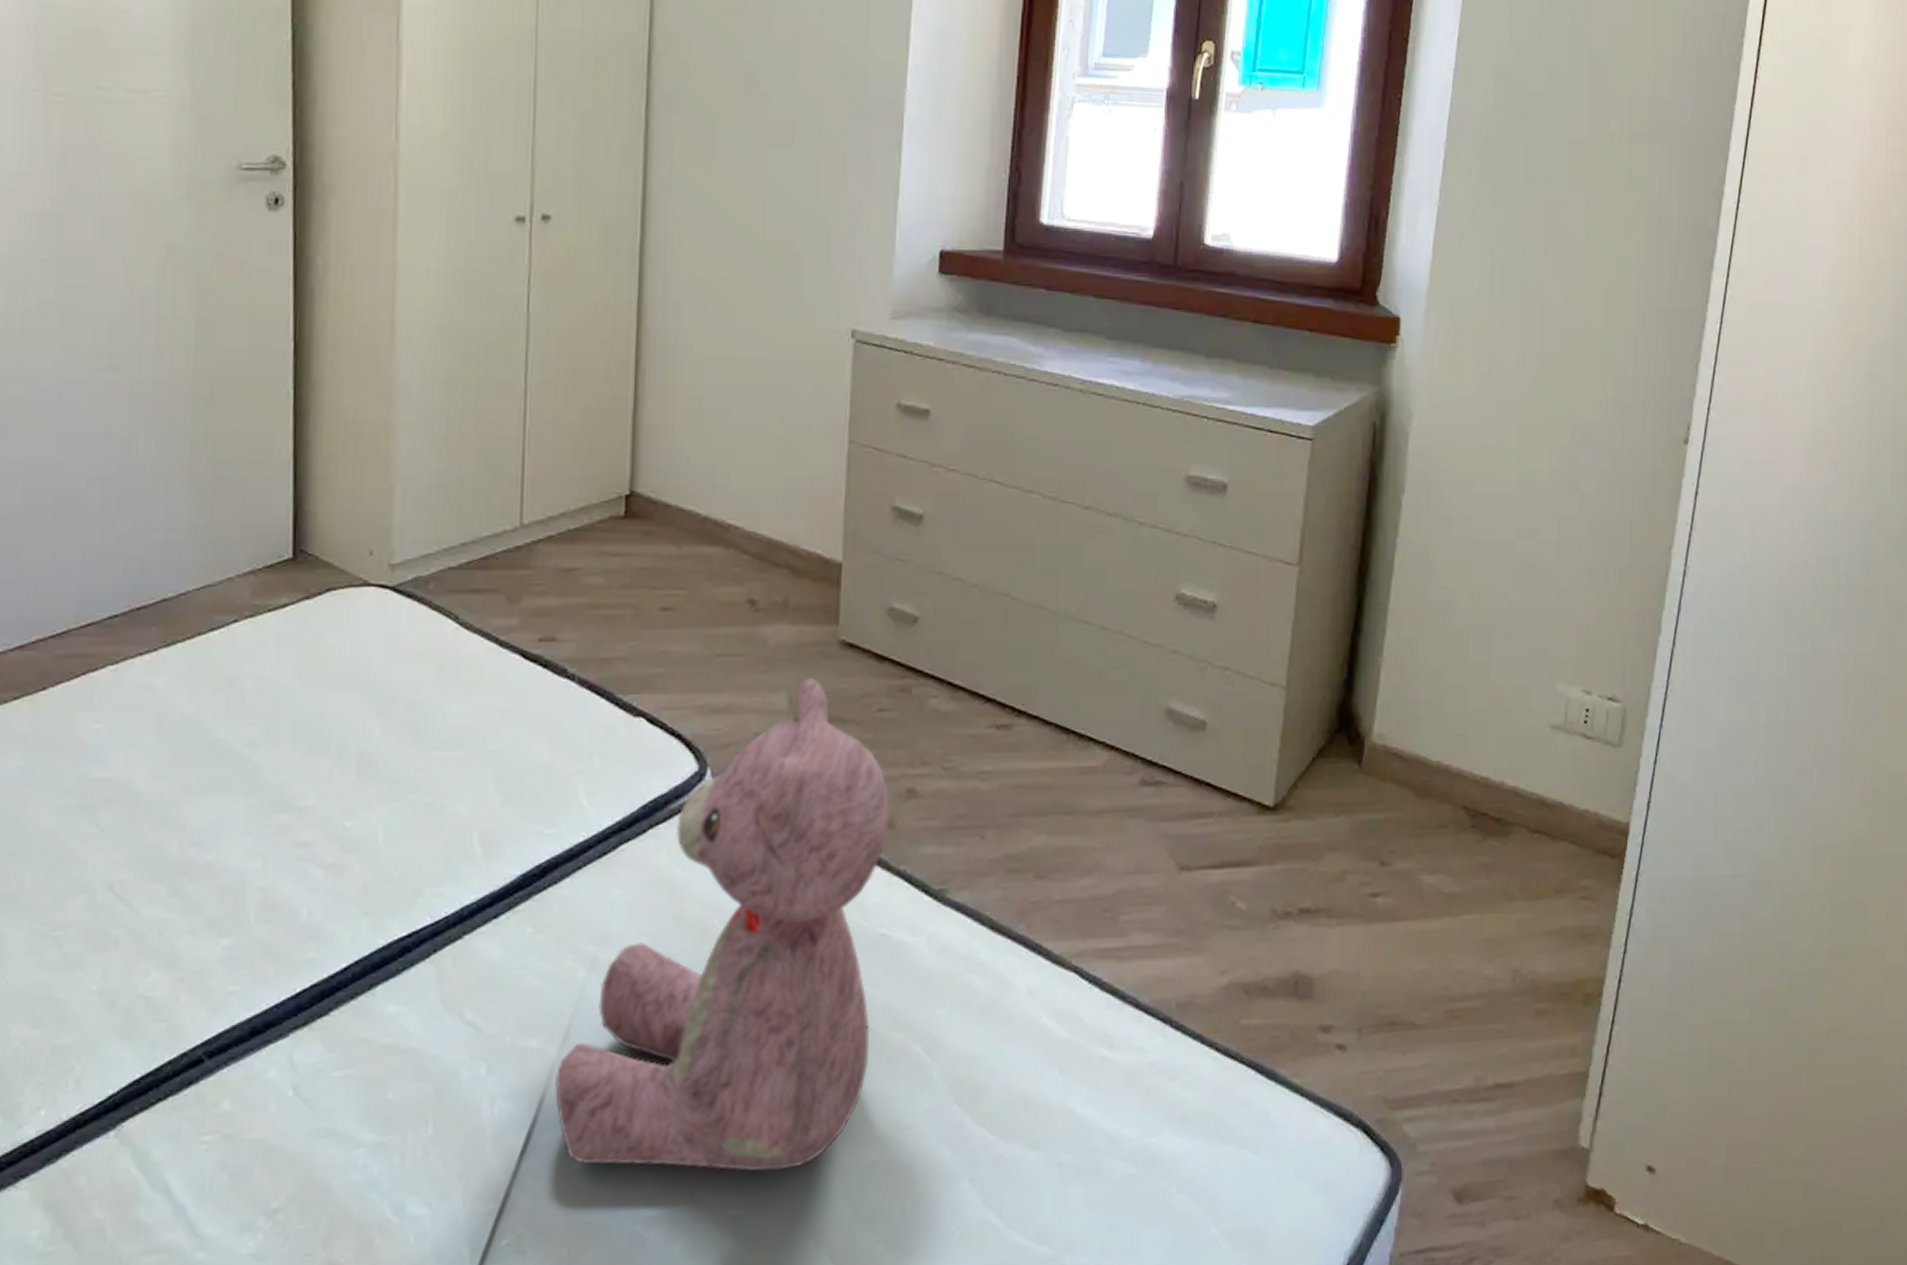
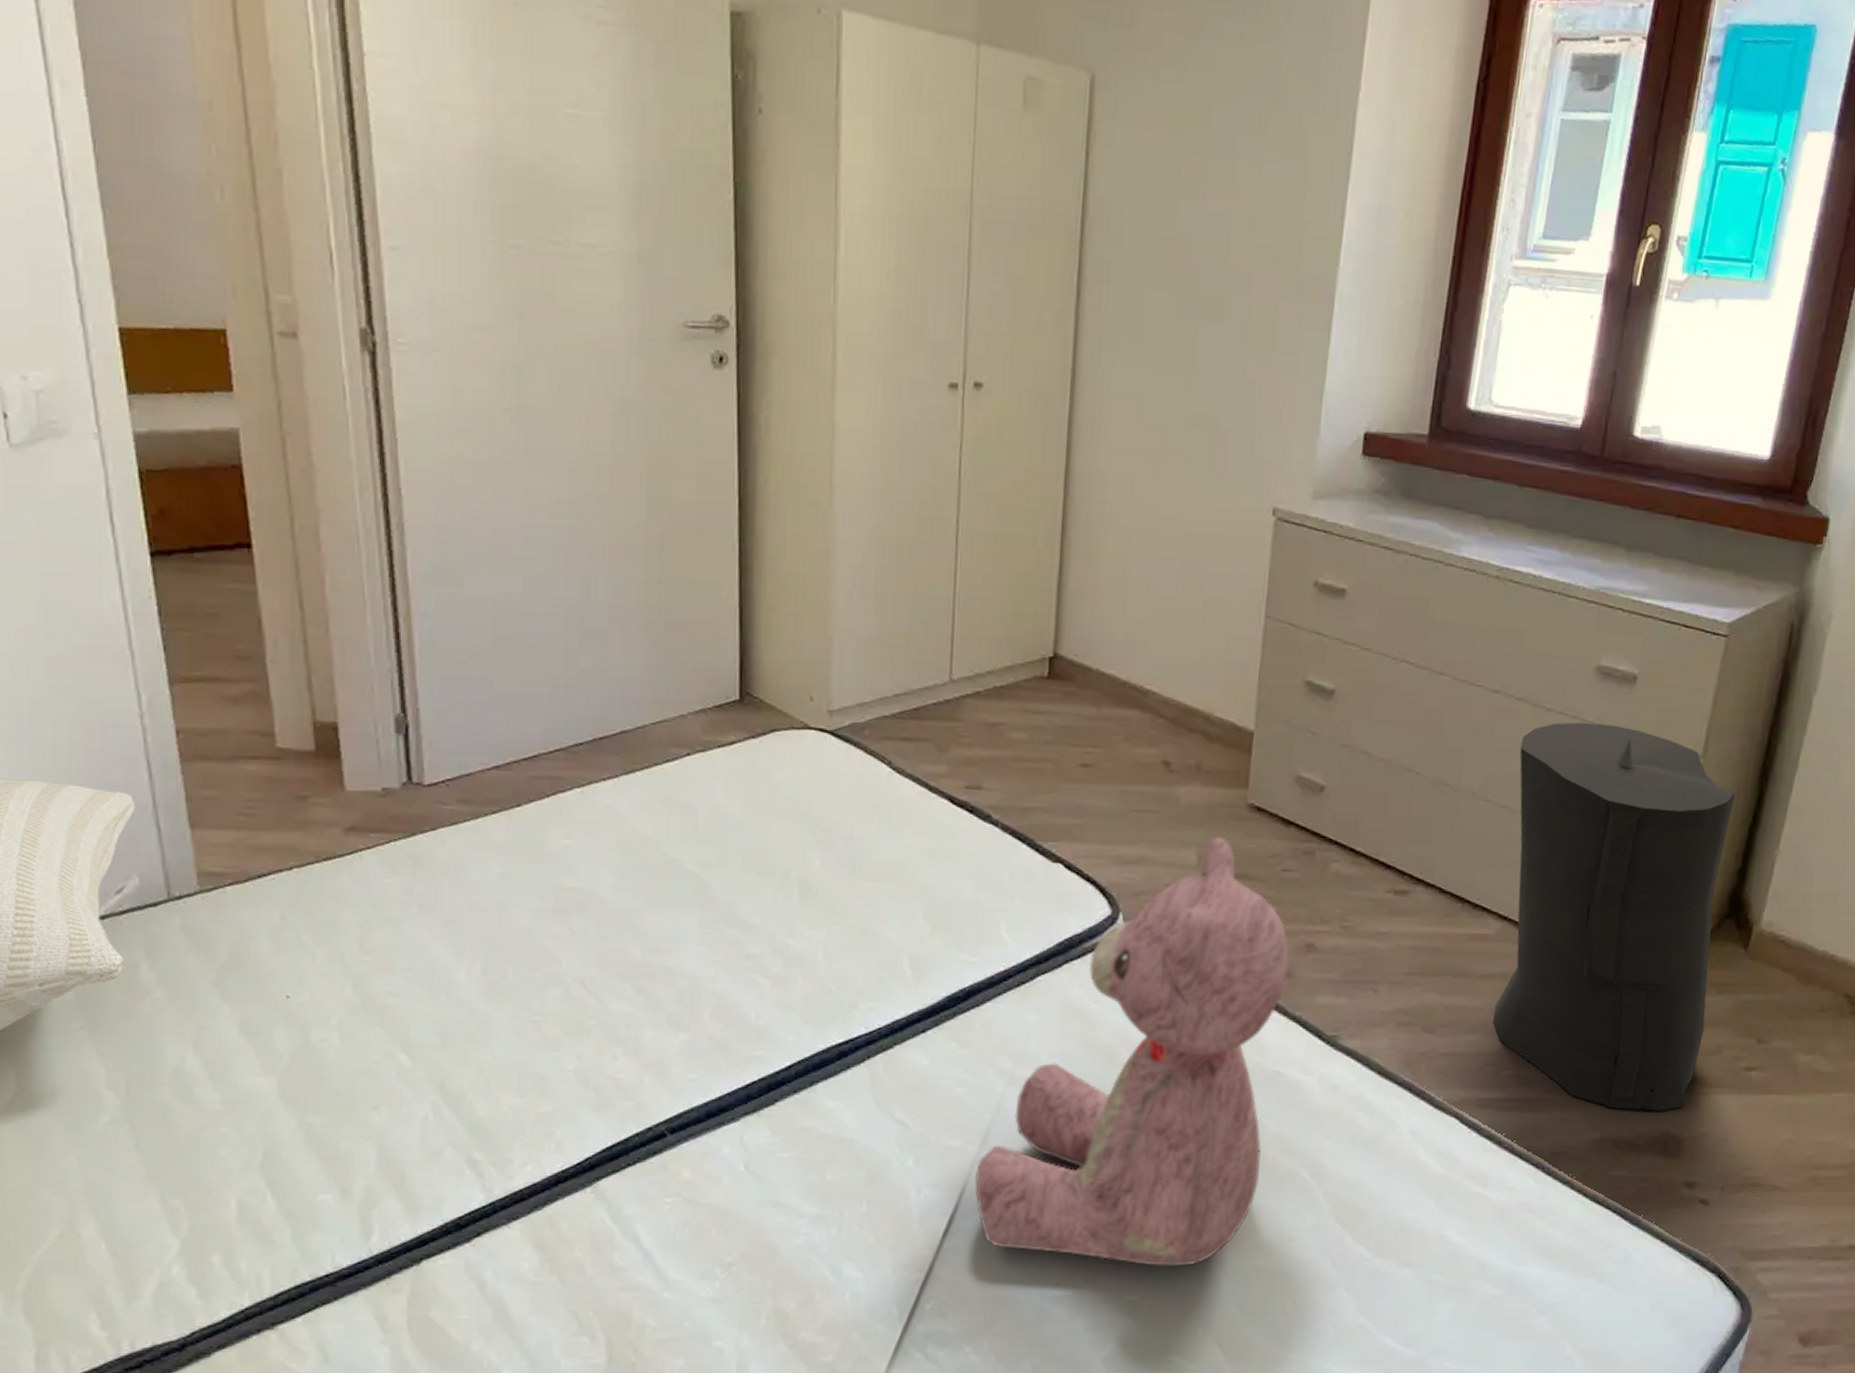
trash can: none [1106,535,1335,950] -> present [1492,722,1736,1111]

